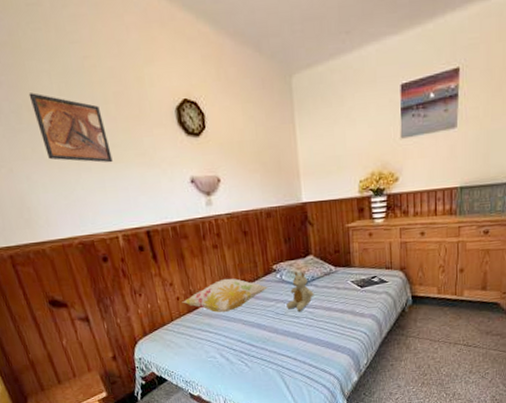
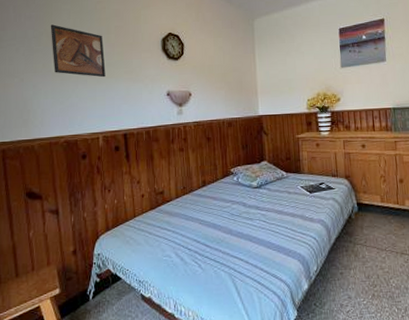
decorative pillow: present [182,278,268,313] -> none [146,179,225,212]
stuffed bear: present [286,272,314,311] -> none [241,175,267,213]

